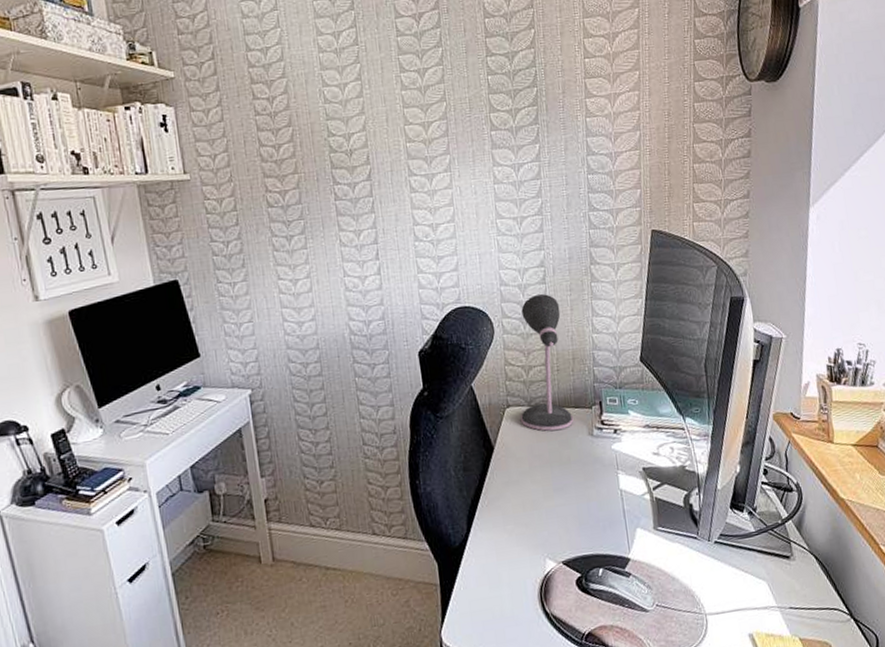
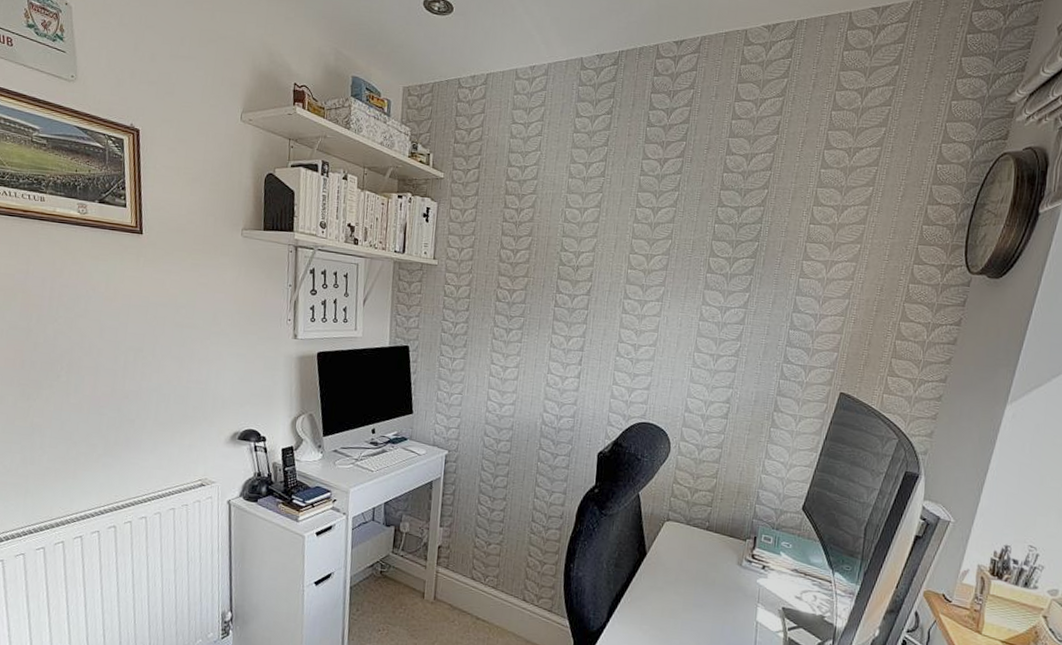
desk lamp: present [520,293,574,431] -> none [676,427,736,553]

